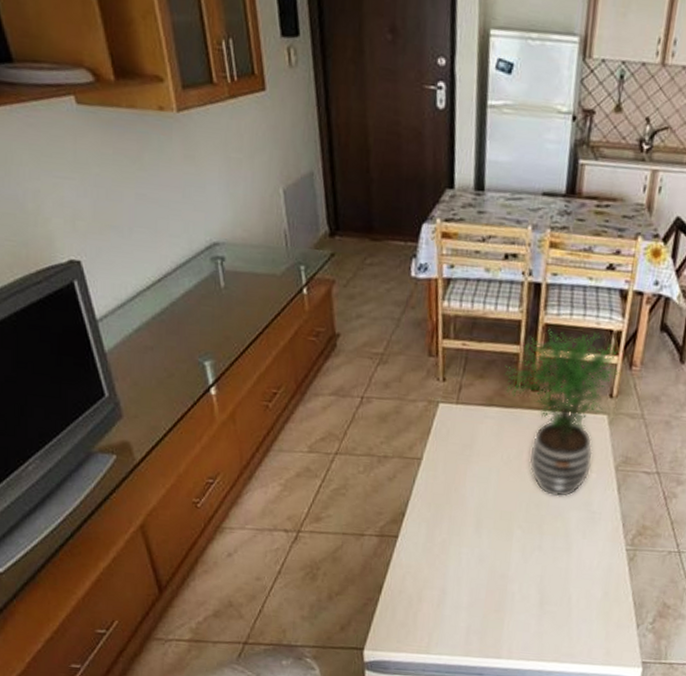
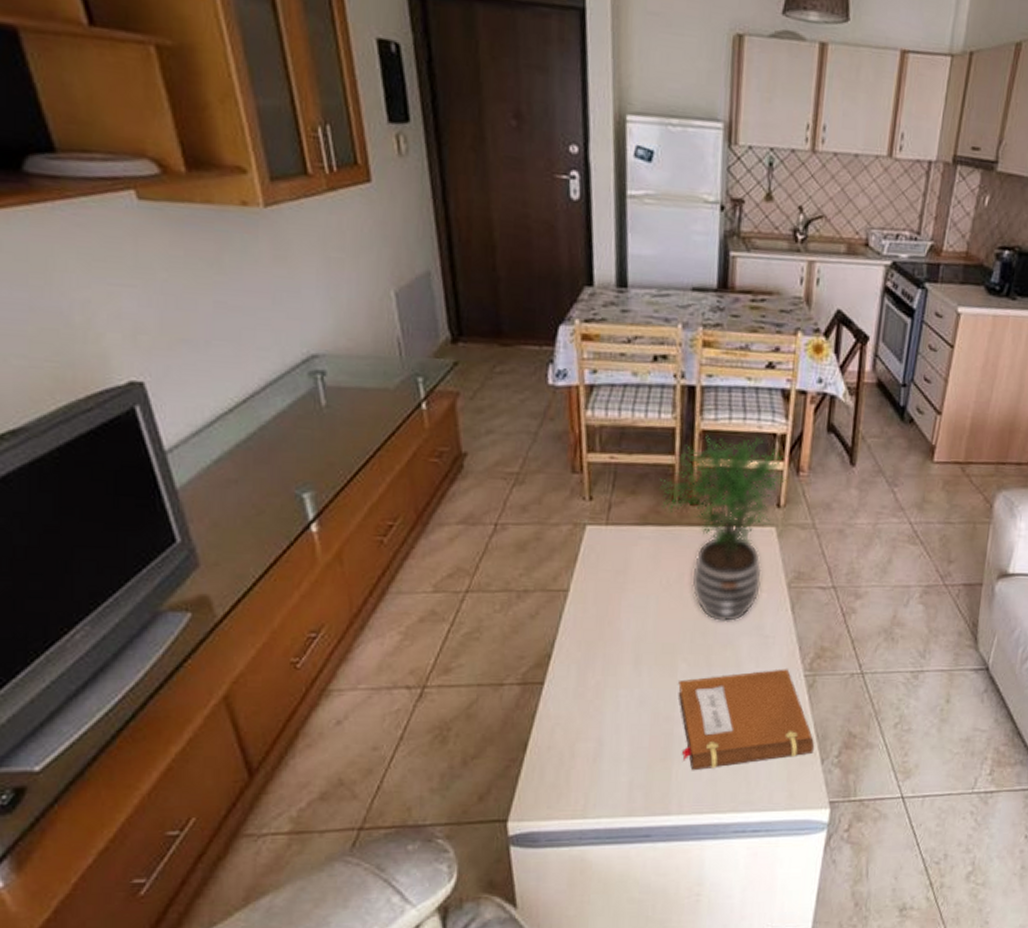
notebook: none [512,542,631,624] -> present [678,669,814,771]

